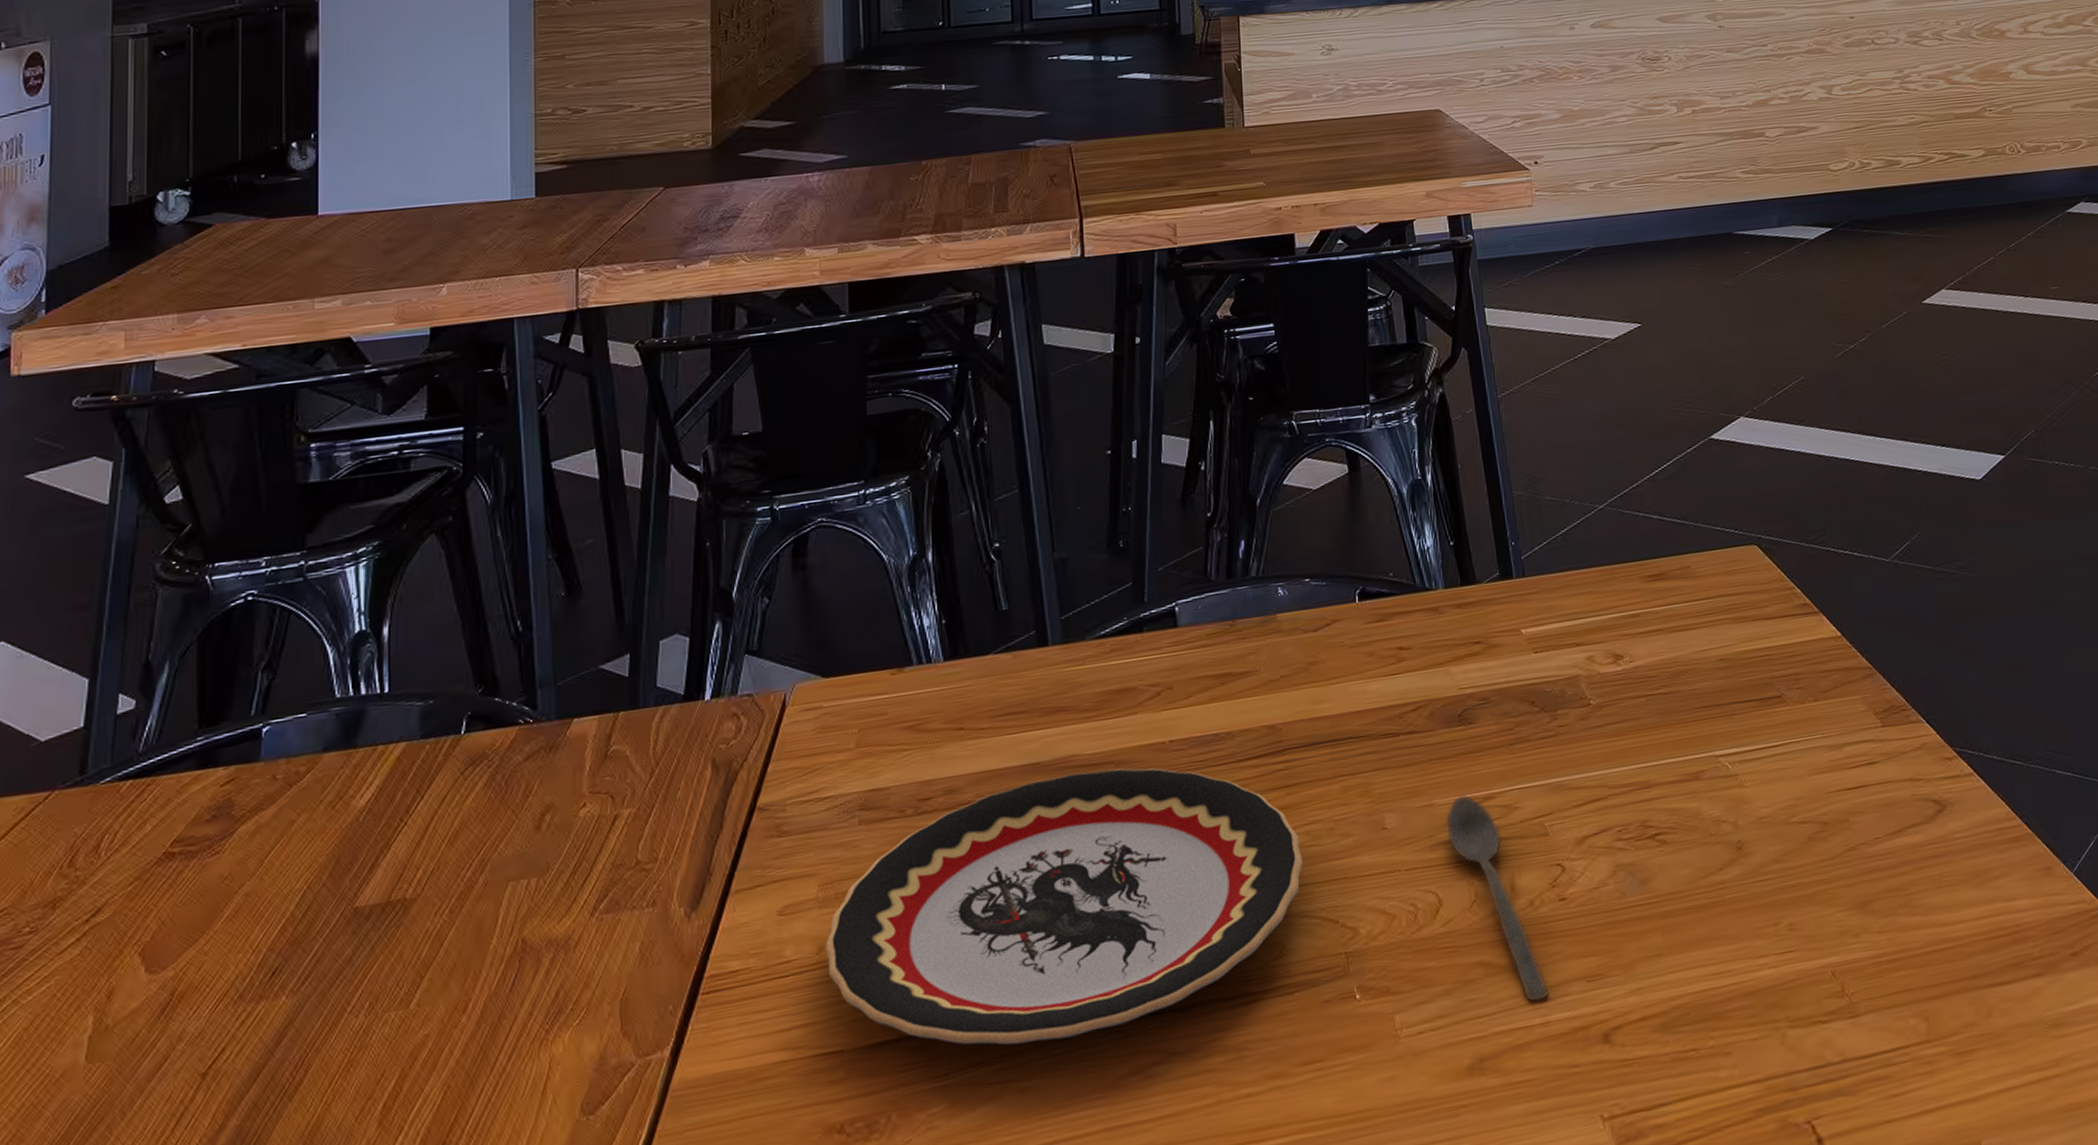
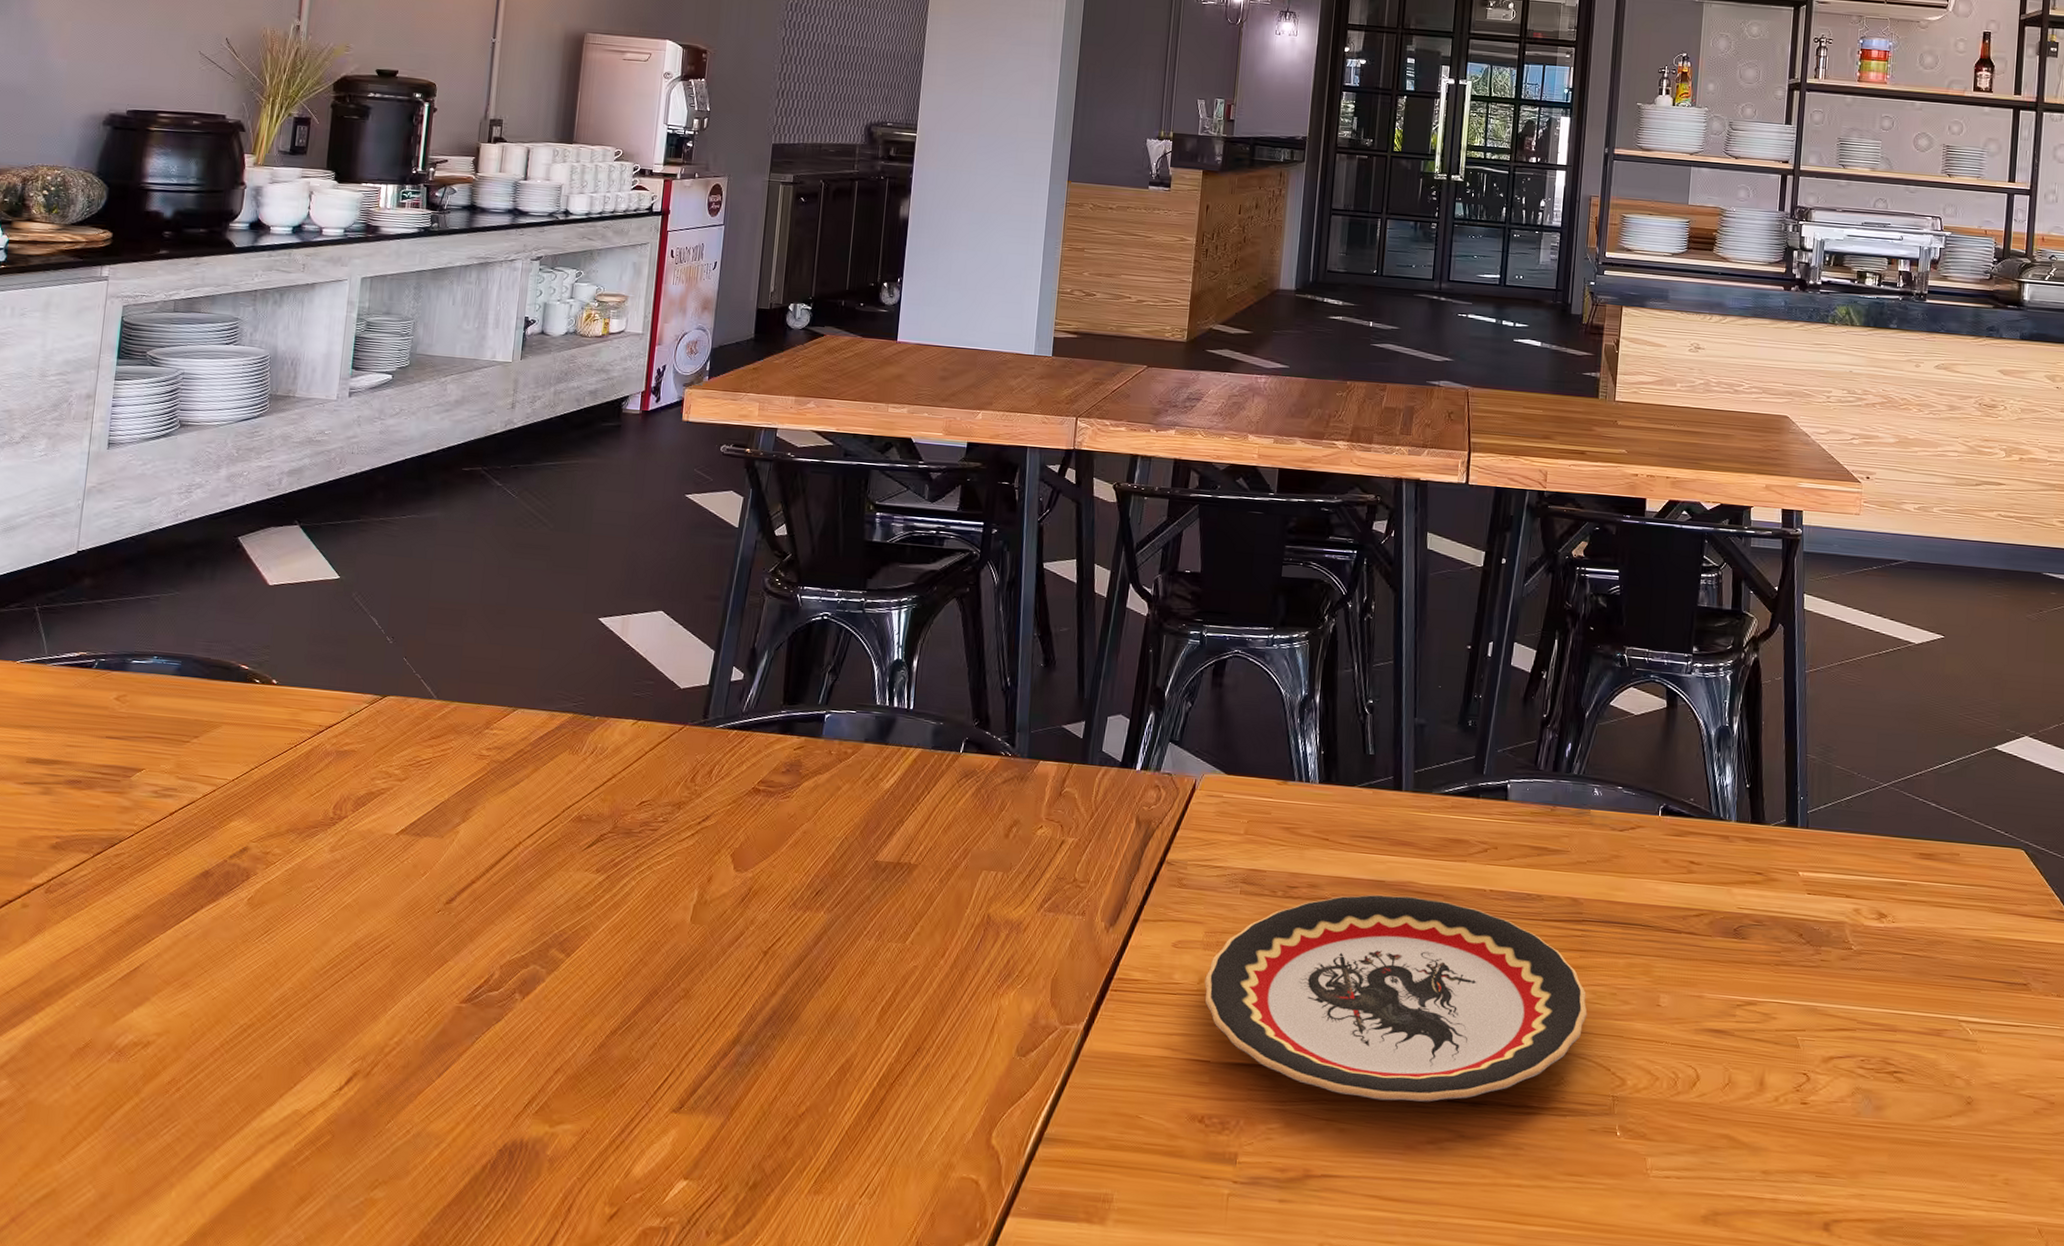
spoon: present [1445,794,1550,1004] -> none [1710,994,1783,1182]

